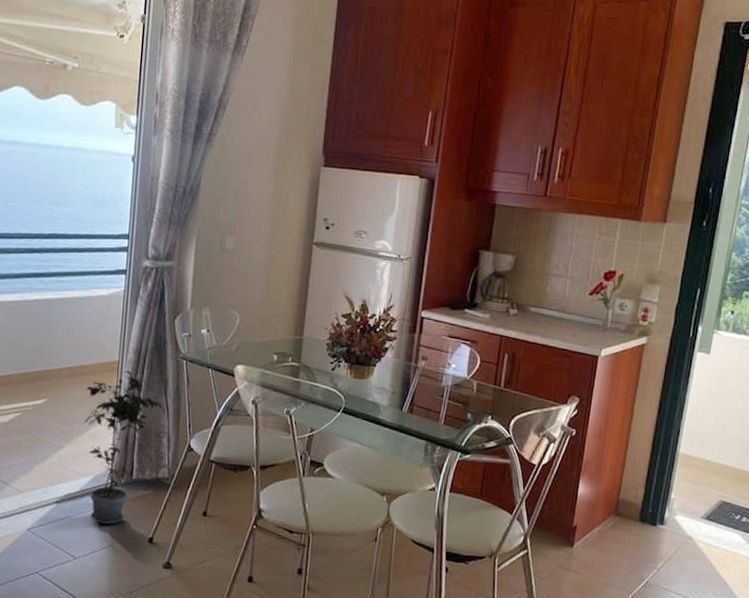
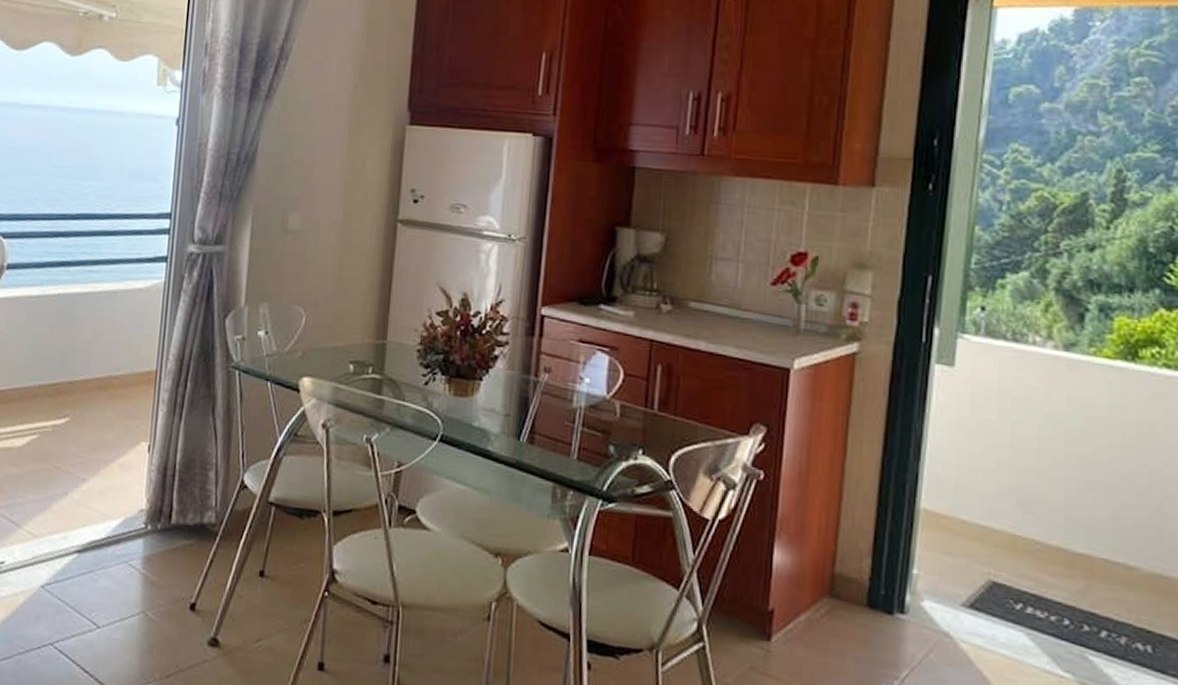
potted plant: present [85,370,166,525] -> none [114,382,213,584]

